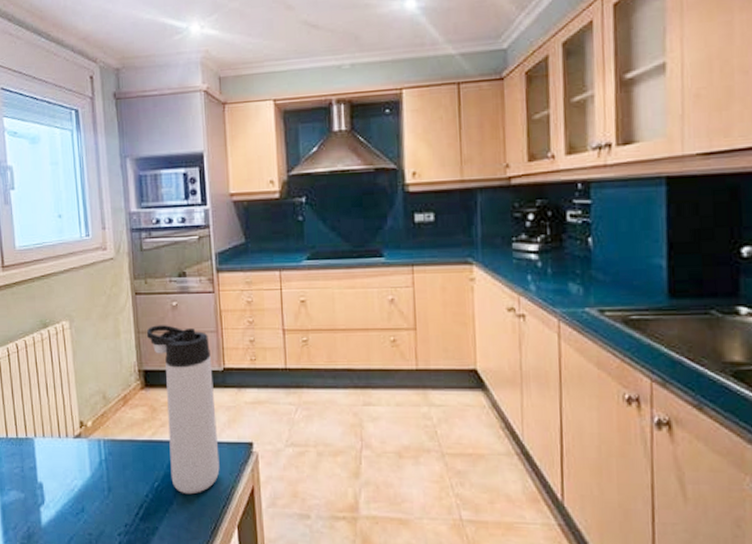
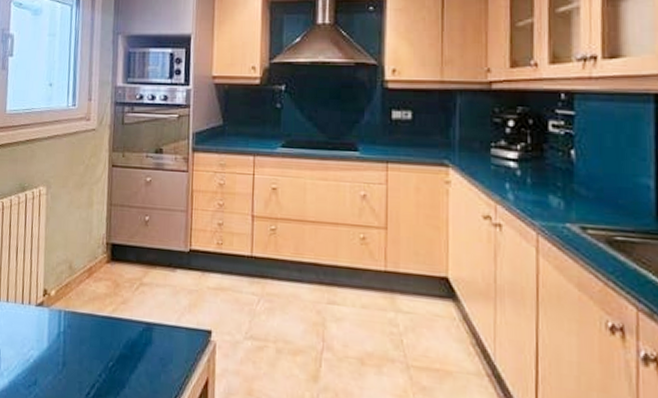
thermos bottle: present [146,325,220,495] -> none [118,199,179,380]

